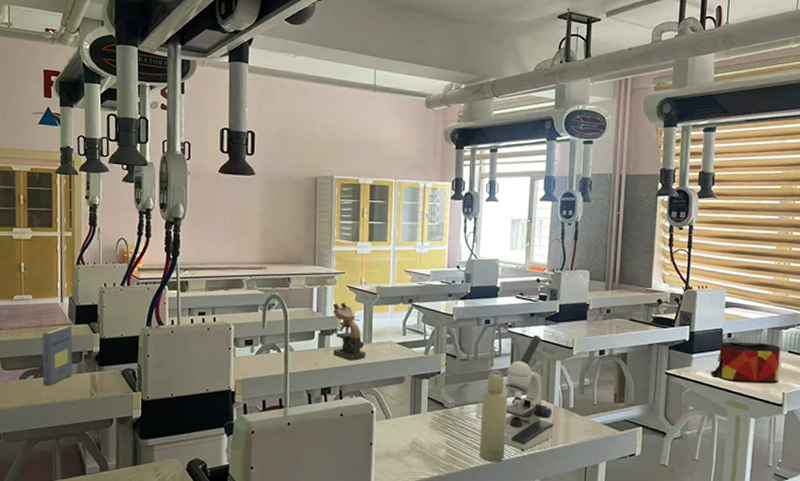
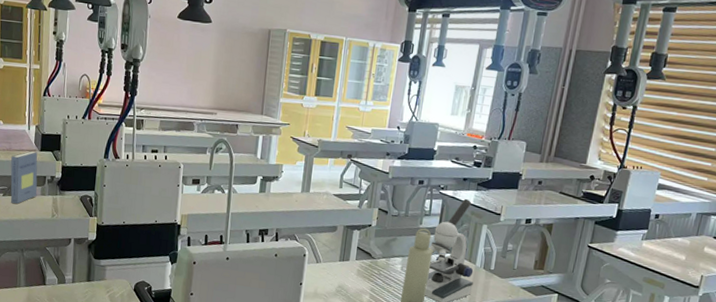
microscope: present [332,302,366,361] -> none [273,152,303,207]
bag: present [711,341,781,384] -> none [632,222,707,267]

